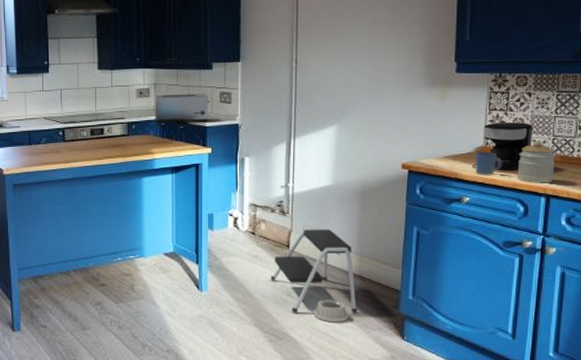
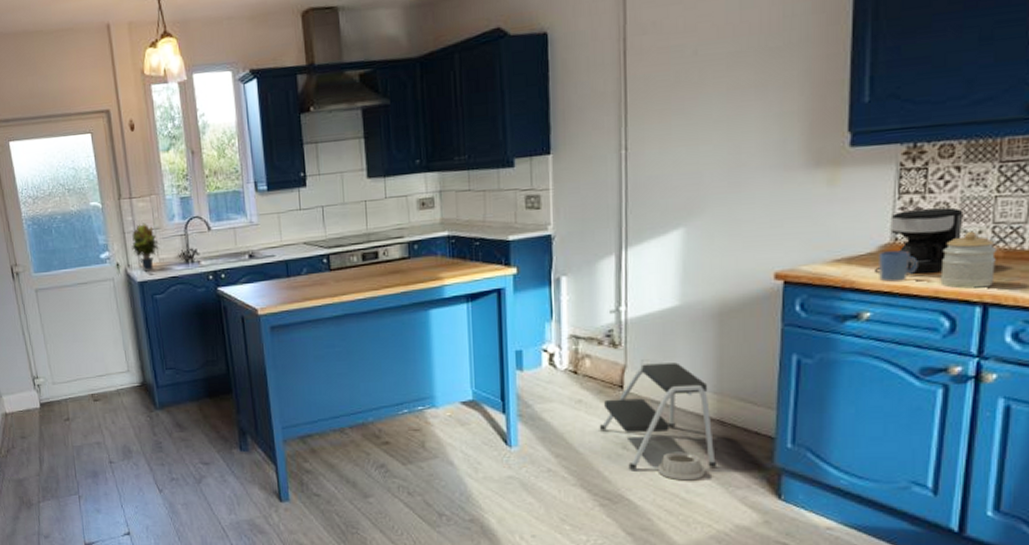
toaster: present [153,93,210,123] -> none [439,199,513,241]

